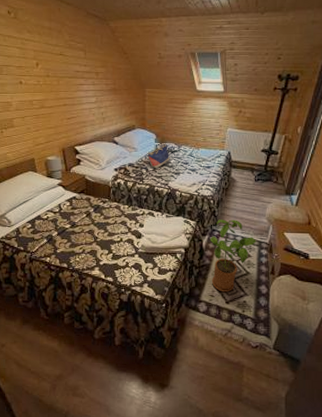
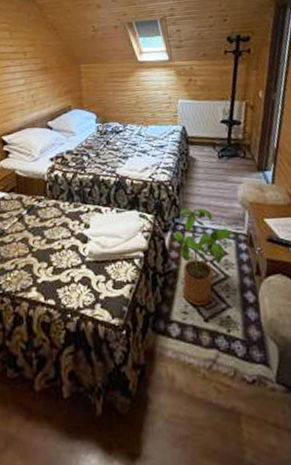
tote bag: present [147,144,170,168] -> none [87,124,115,153]

